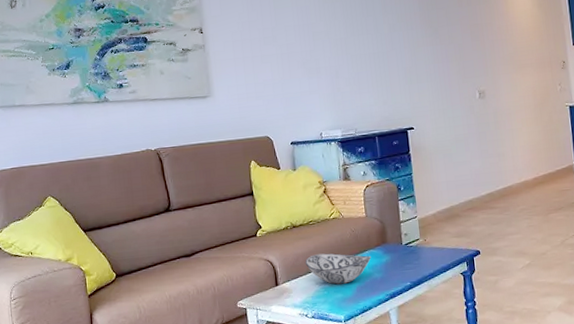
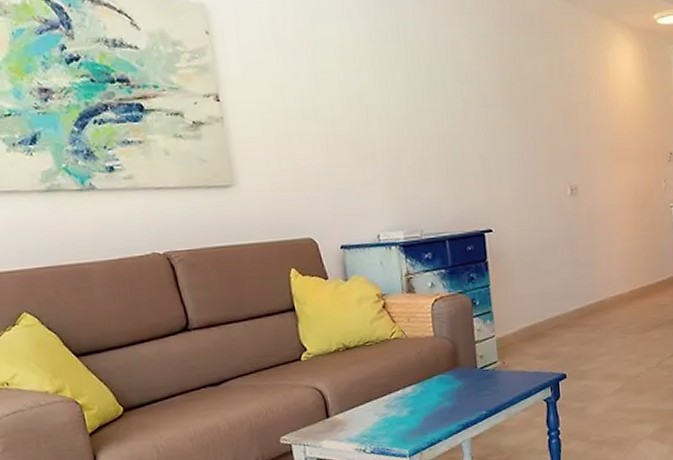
decorative bowl: present [305,253,372,285] -> none [361,379,441,415]

